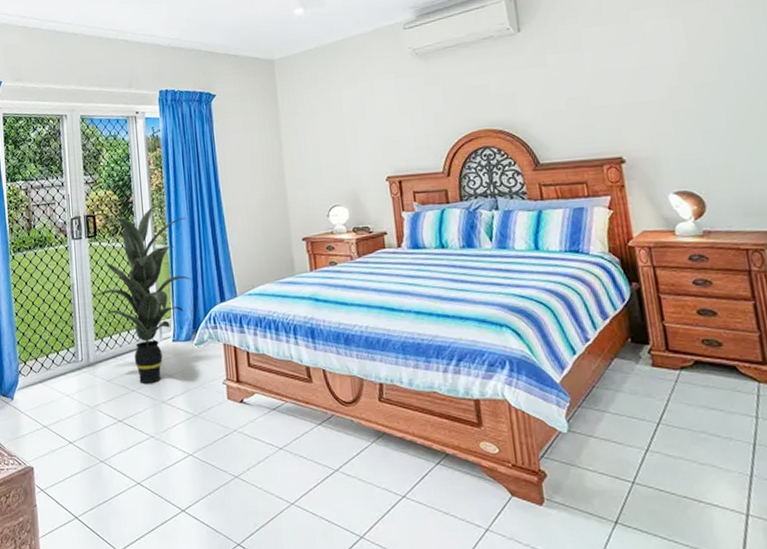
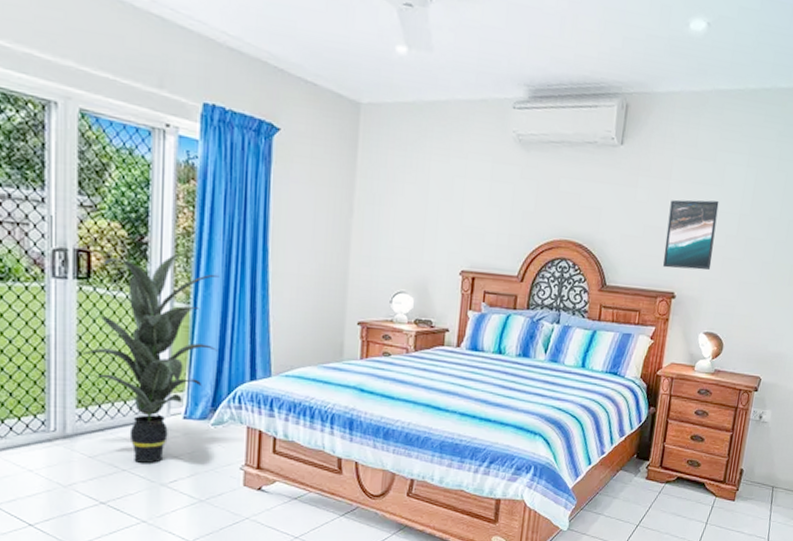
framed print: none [589,56,660,135] -> present [662,199,719,270]

